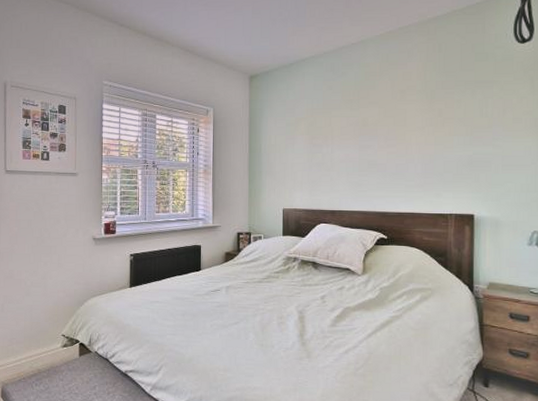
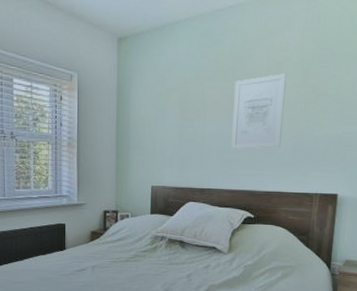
wall art: none [360,100,411,172] -> present [231,73,287,150]

